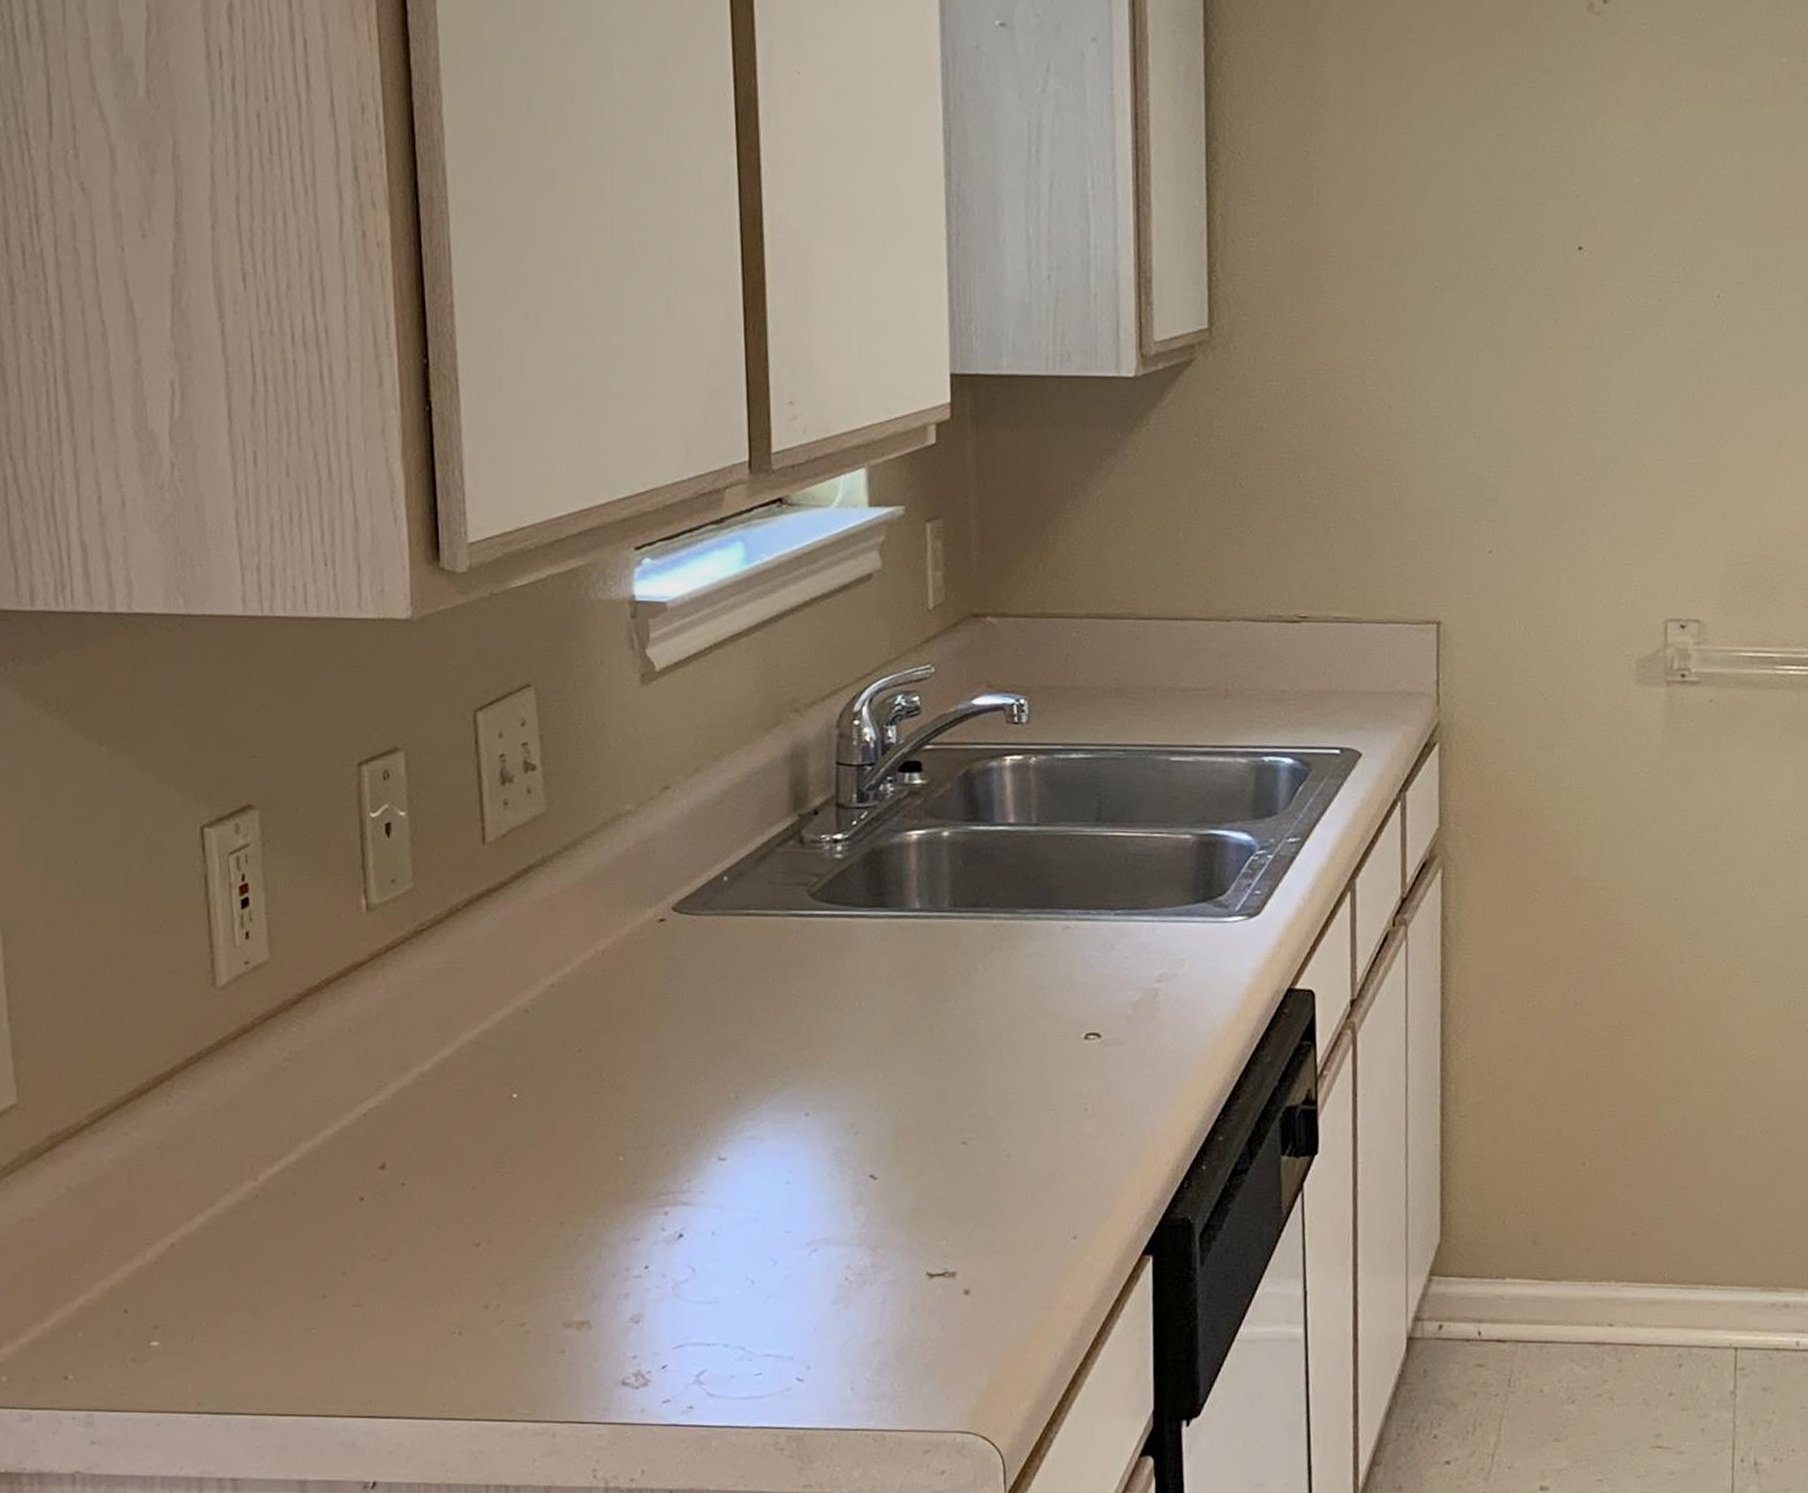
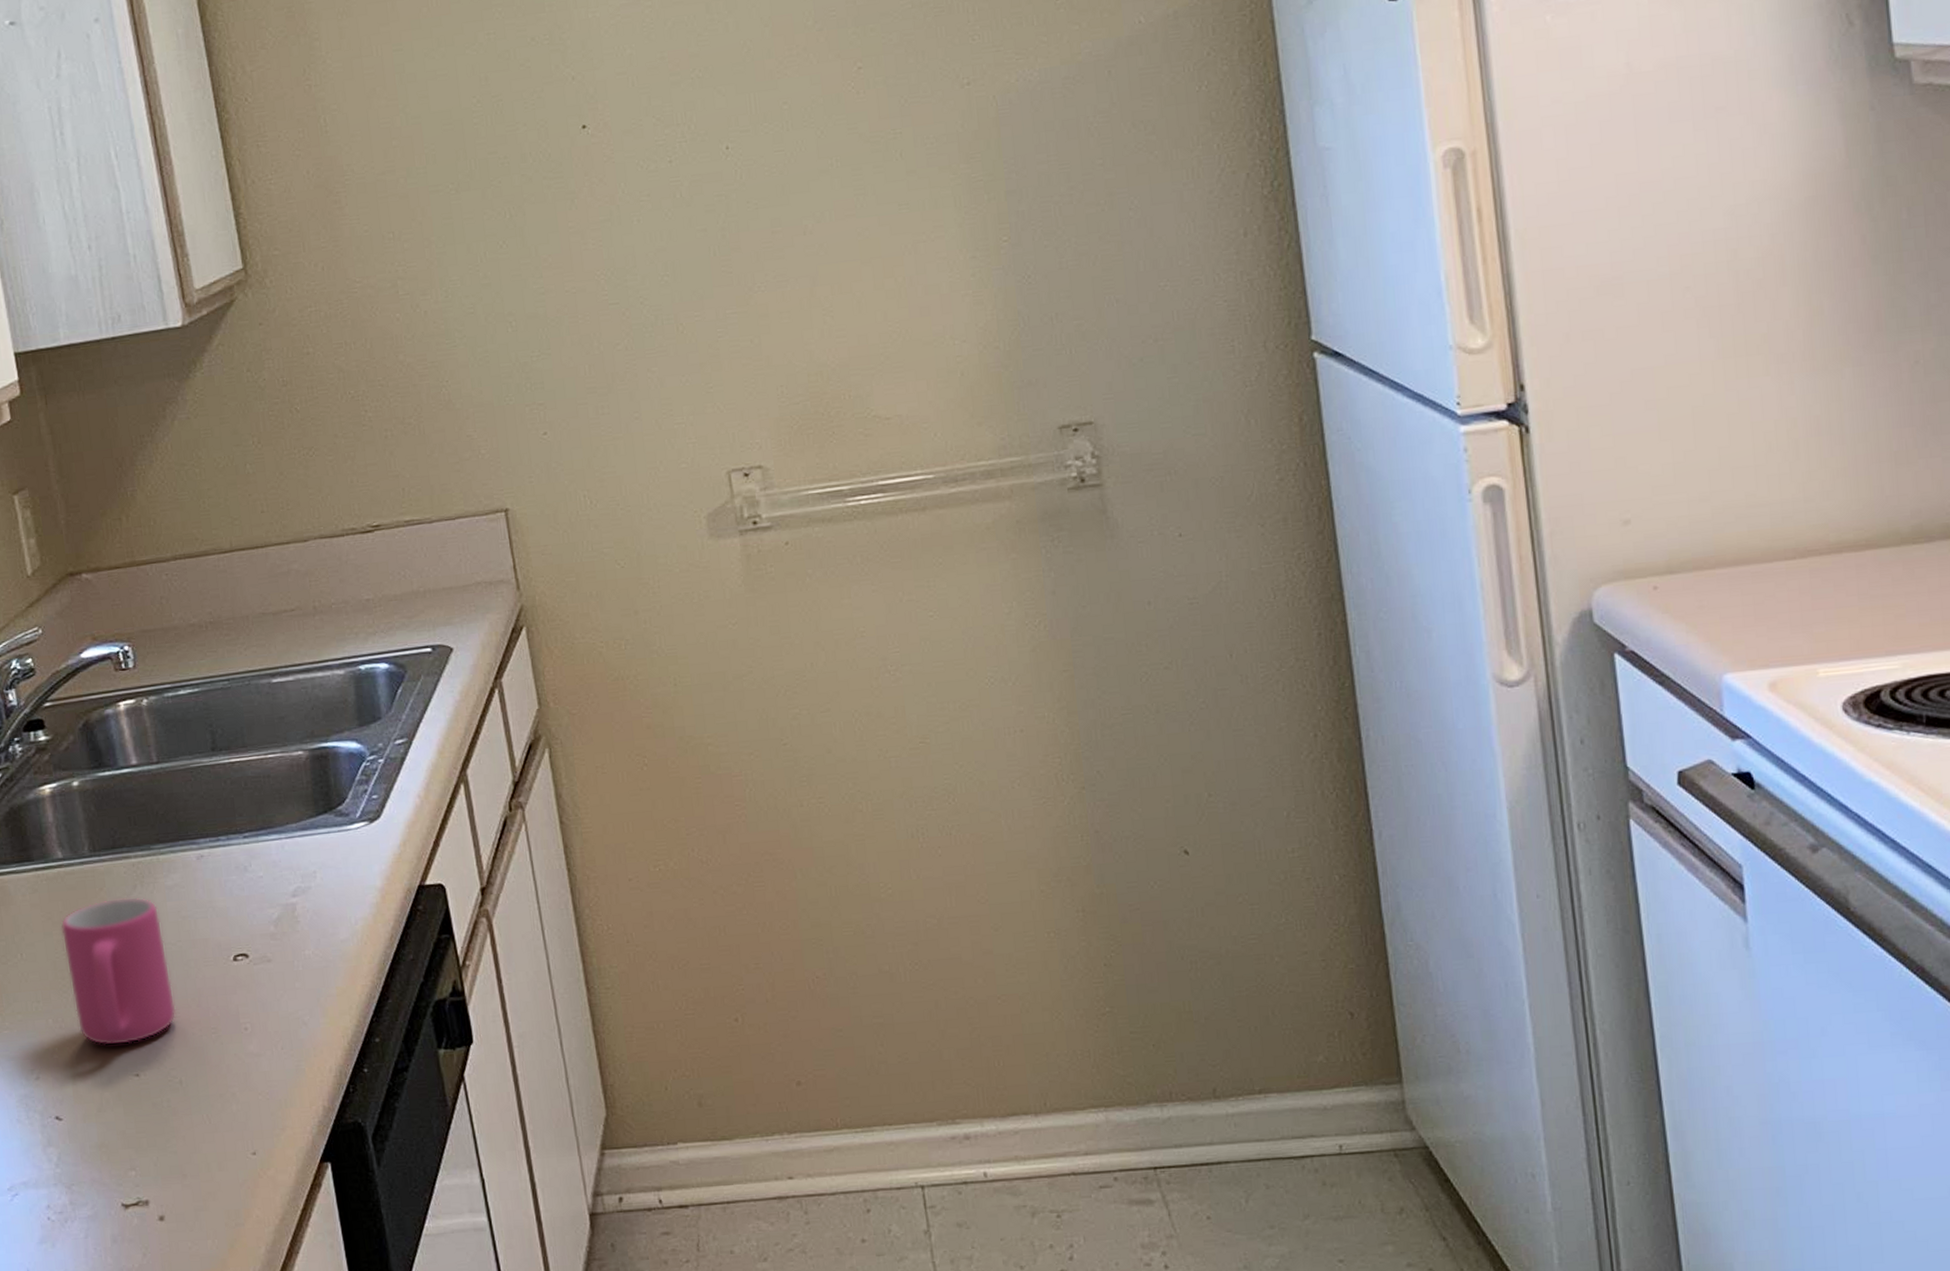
mug: none [906,957,1016,1110] -> present [61,896,176,1046]

